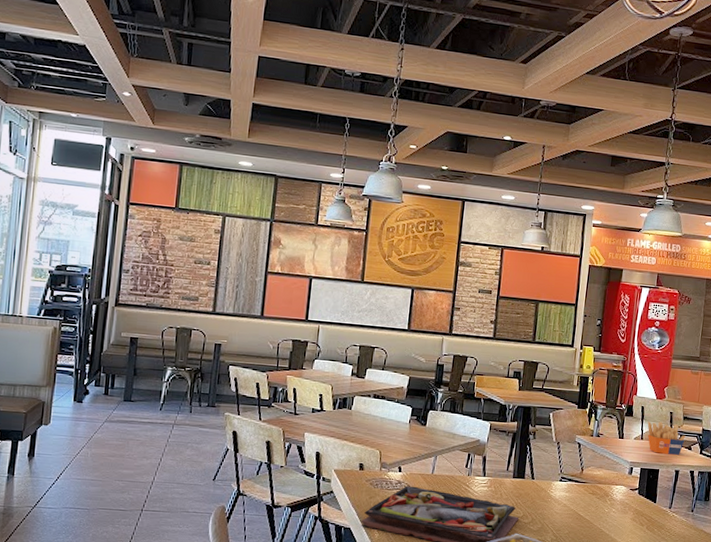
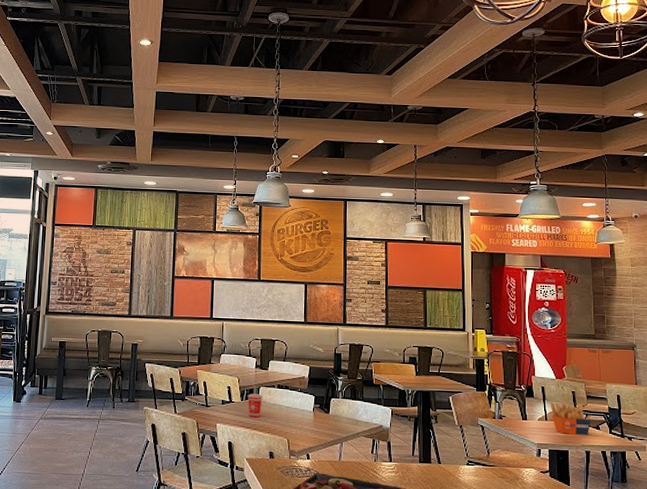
beverage cup: none [339,390,357,428] -> present [245,381,263,418]

